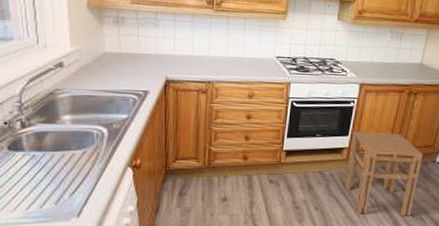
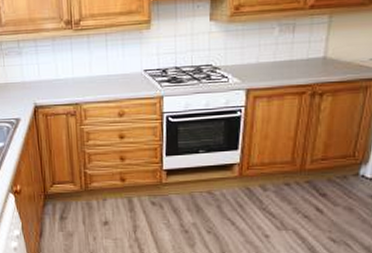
stool: present [345,131,423,216] -> none [240,143,340,241]

